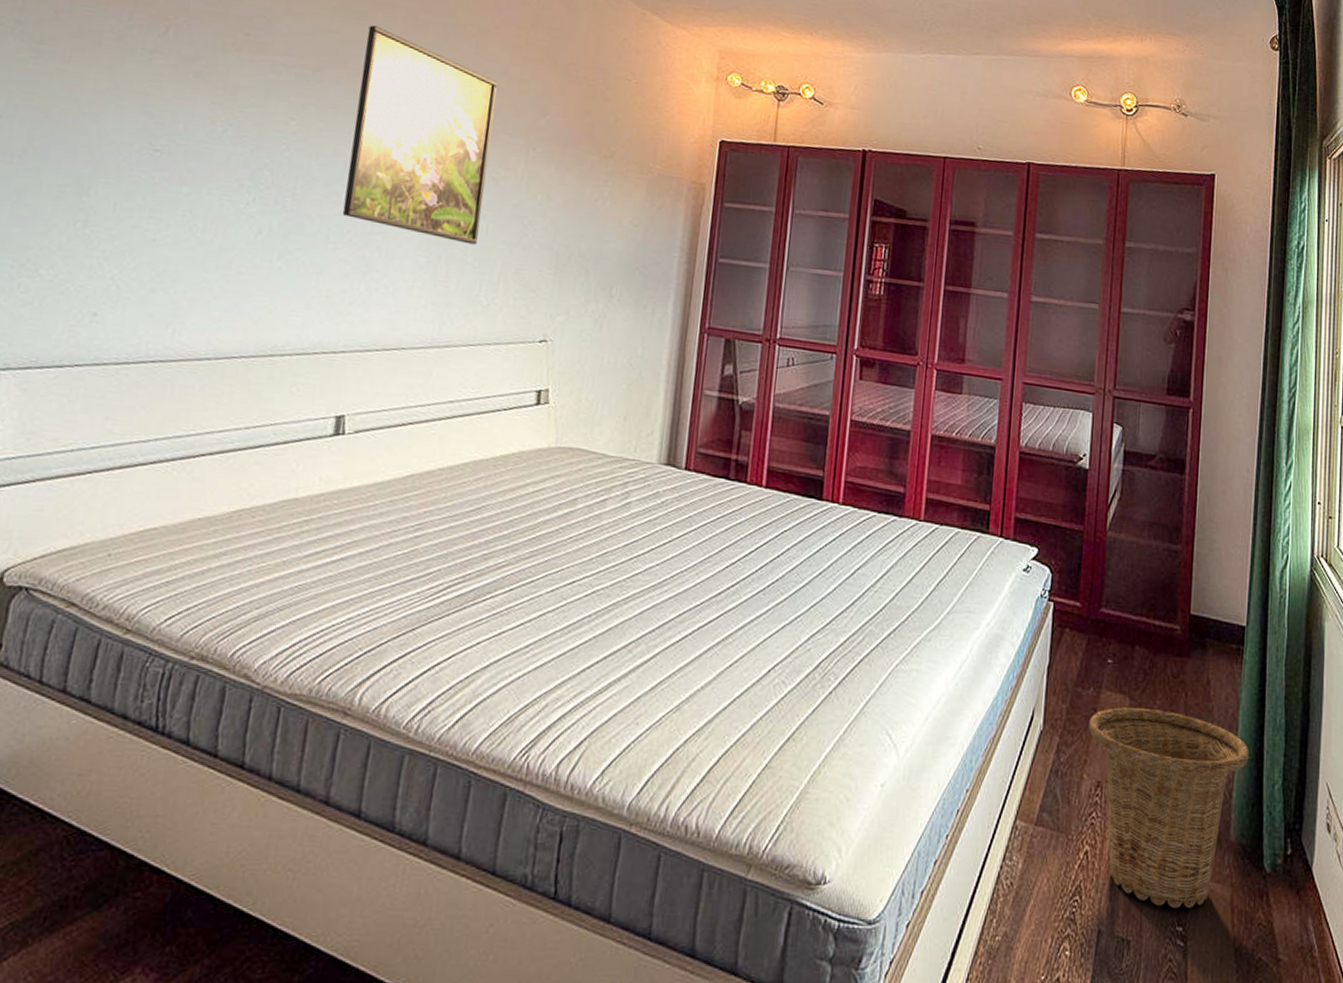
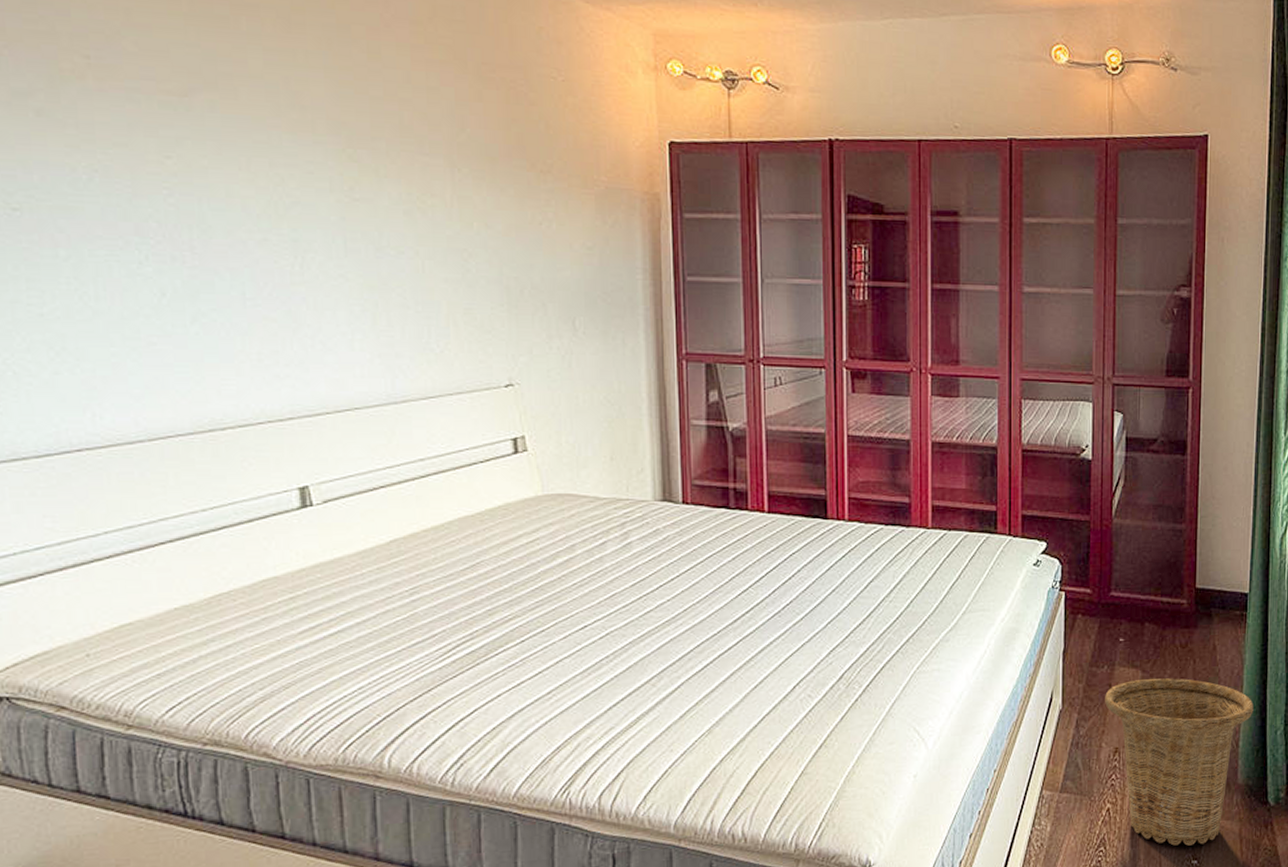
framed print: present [342,25,497,245] -> none [233,33,415,287]

